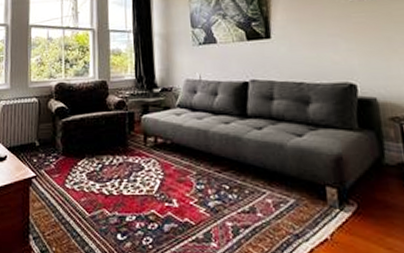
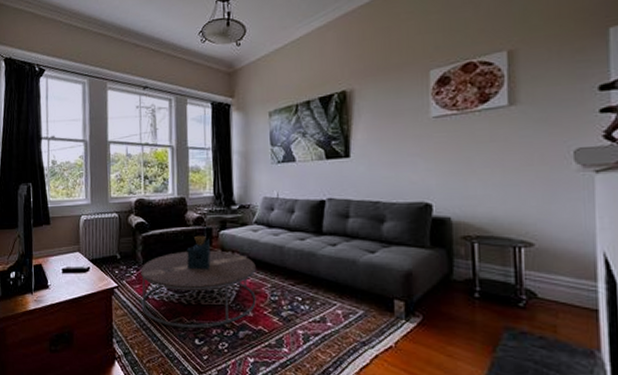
coffee table: none [60,120,182,221] -> present [140,235,256,328]

